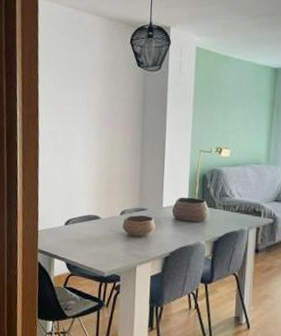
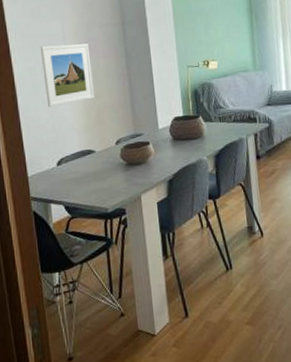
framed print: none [64,113,109,171] -> present [40,44,94,107]

